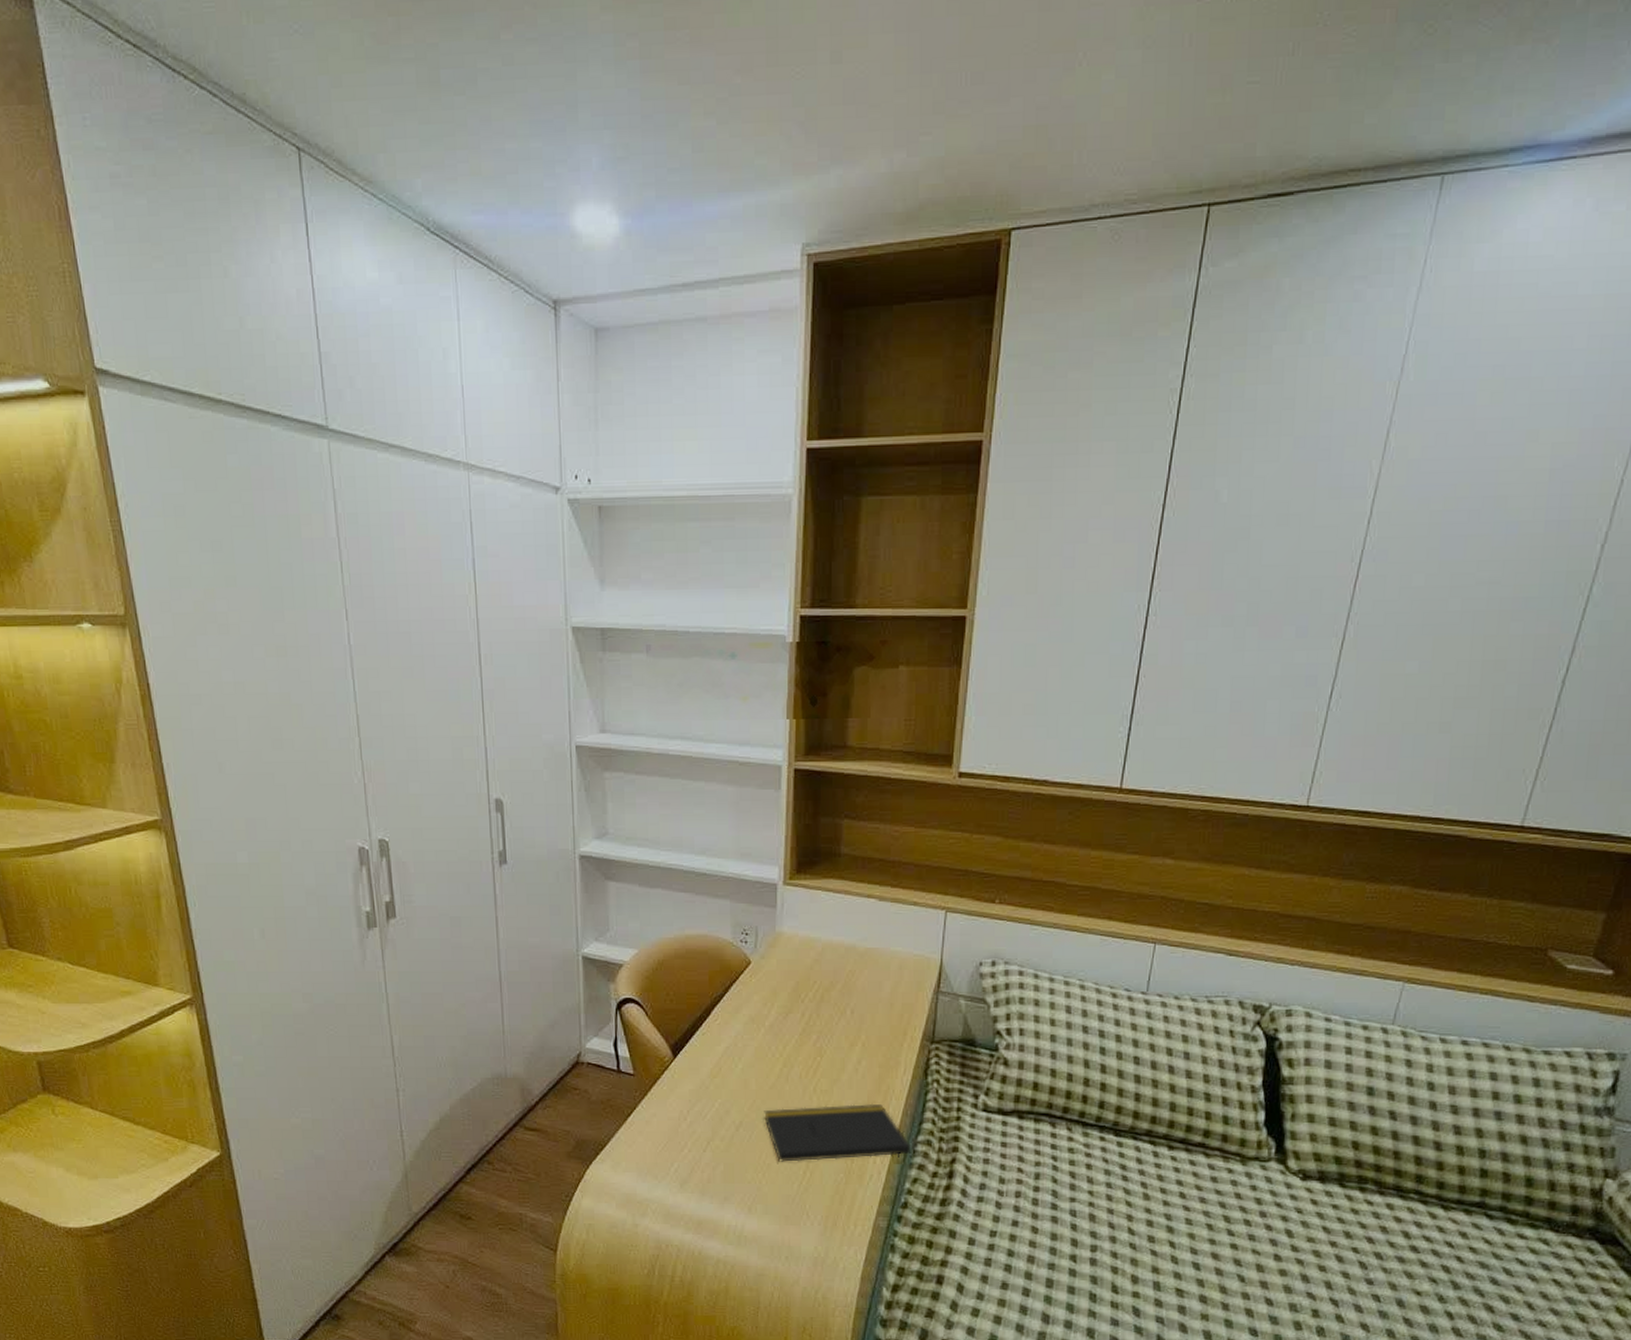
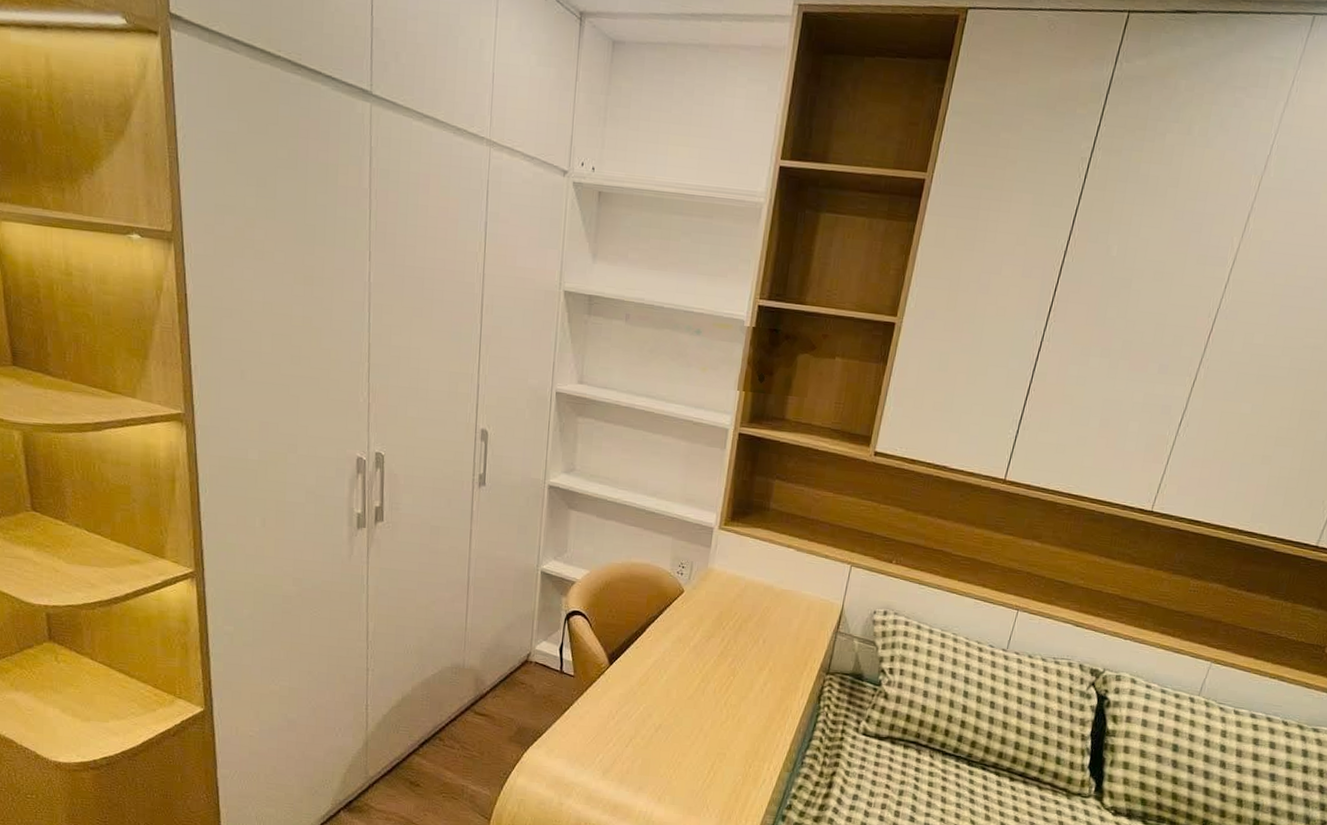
notepad: present [764,1103,912,1168] -> none [680,716,800,777]

